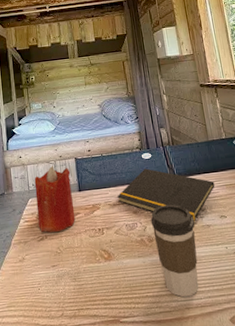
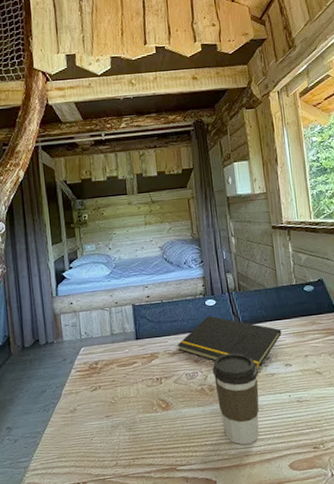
candle: present [34,166,76,233] -> none [87,313,132,383]

